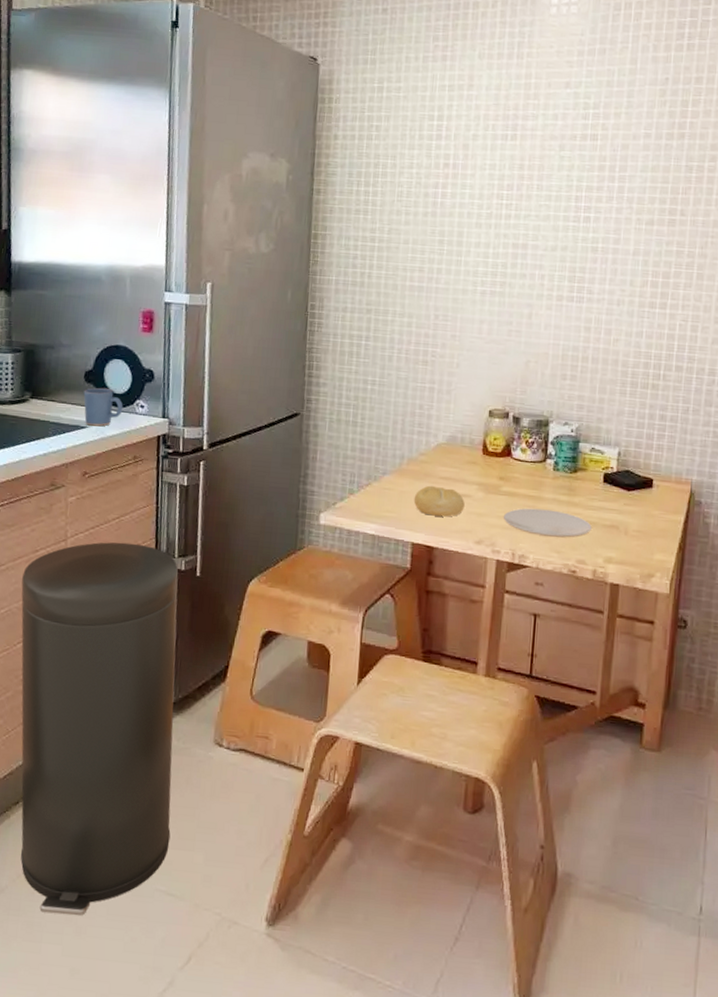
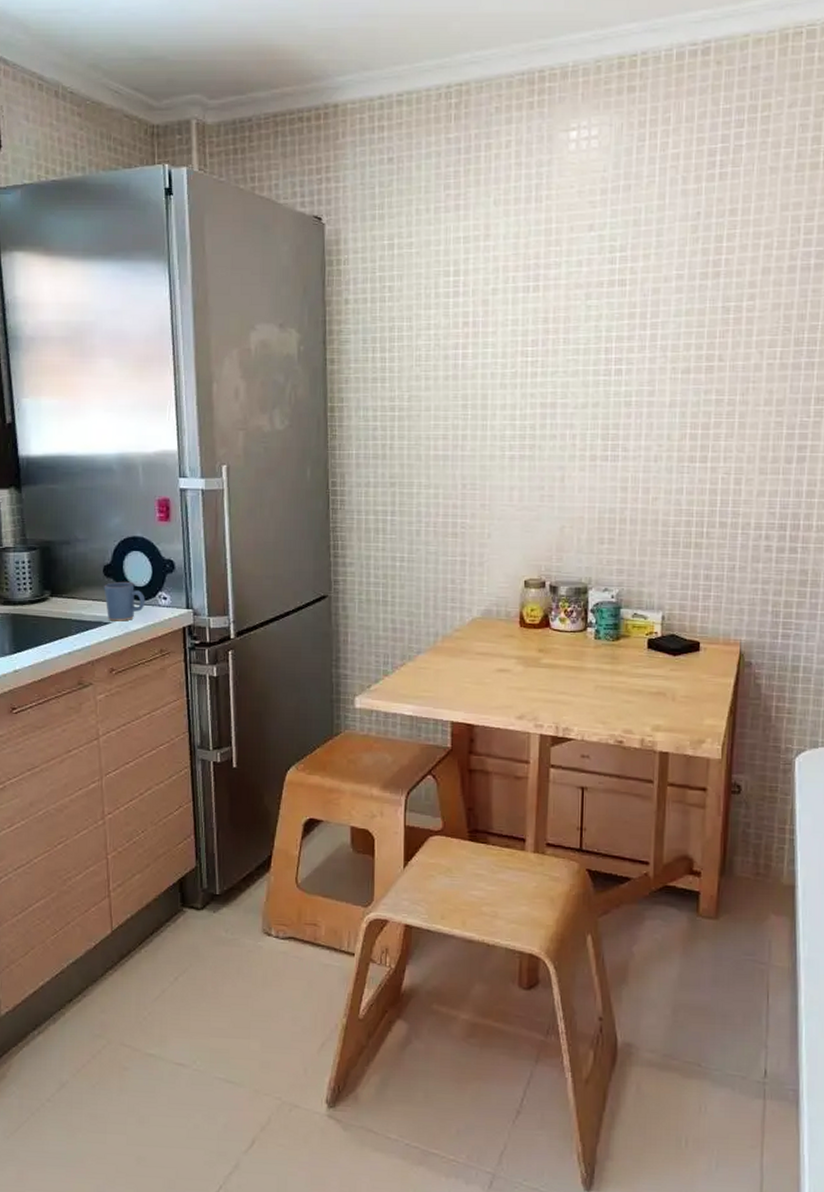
pedal bin: present [20,542,179,916] -> none [57,737,225,1106]
bread roll: present [413,485,465,517] -> none [451,662,504,693]
plate: present [503,508,592,538] -> none [544,679,637,709]

